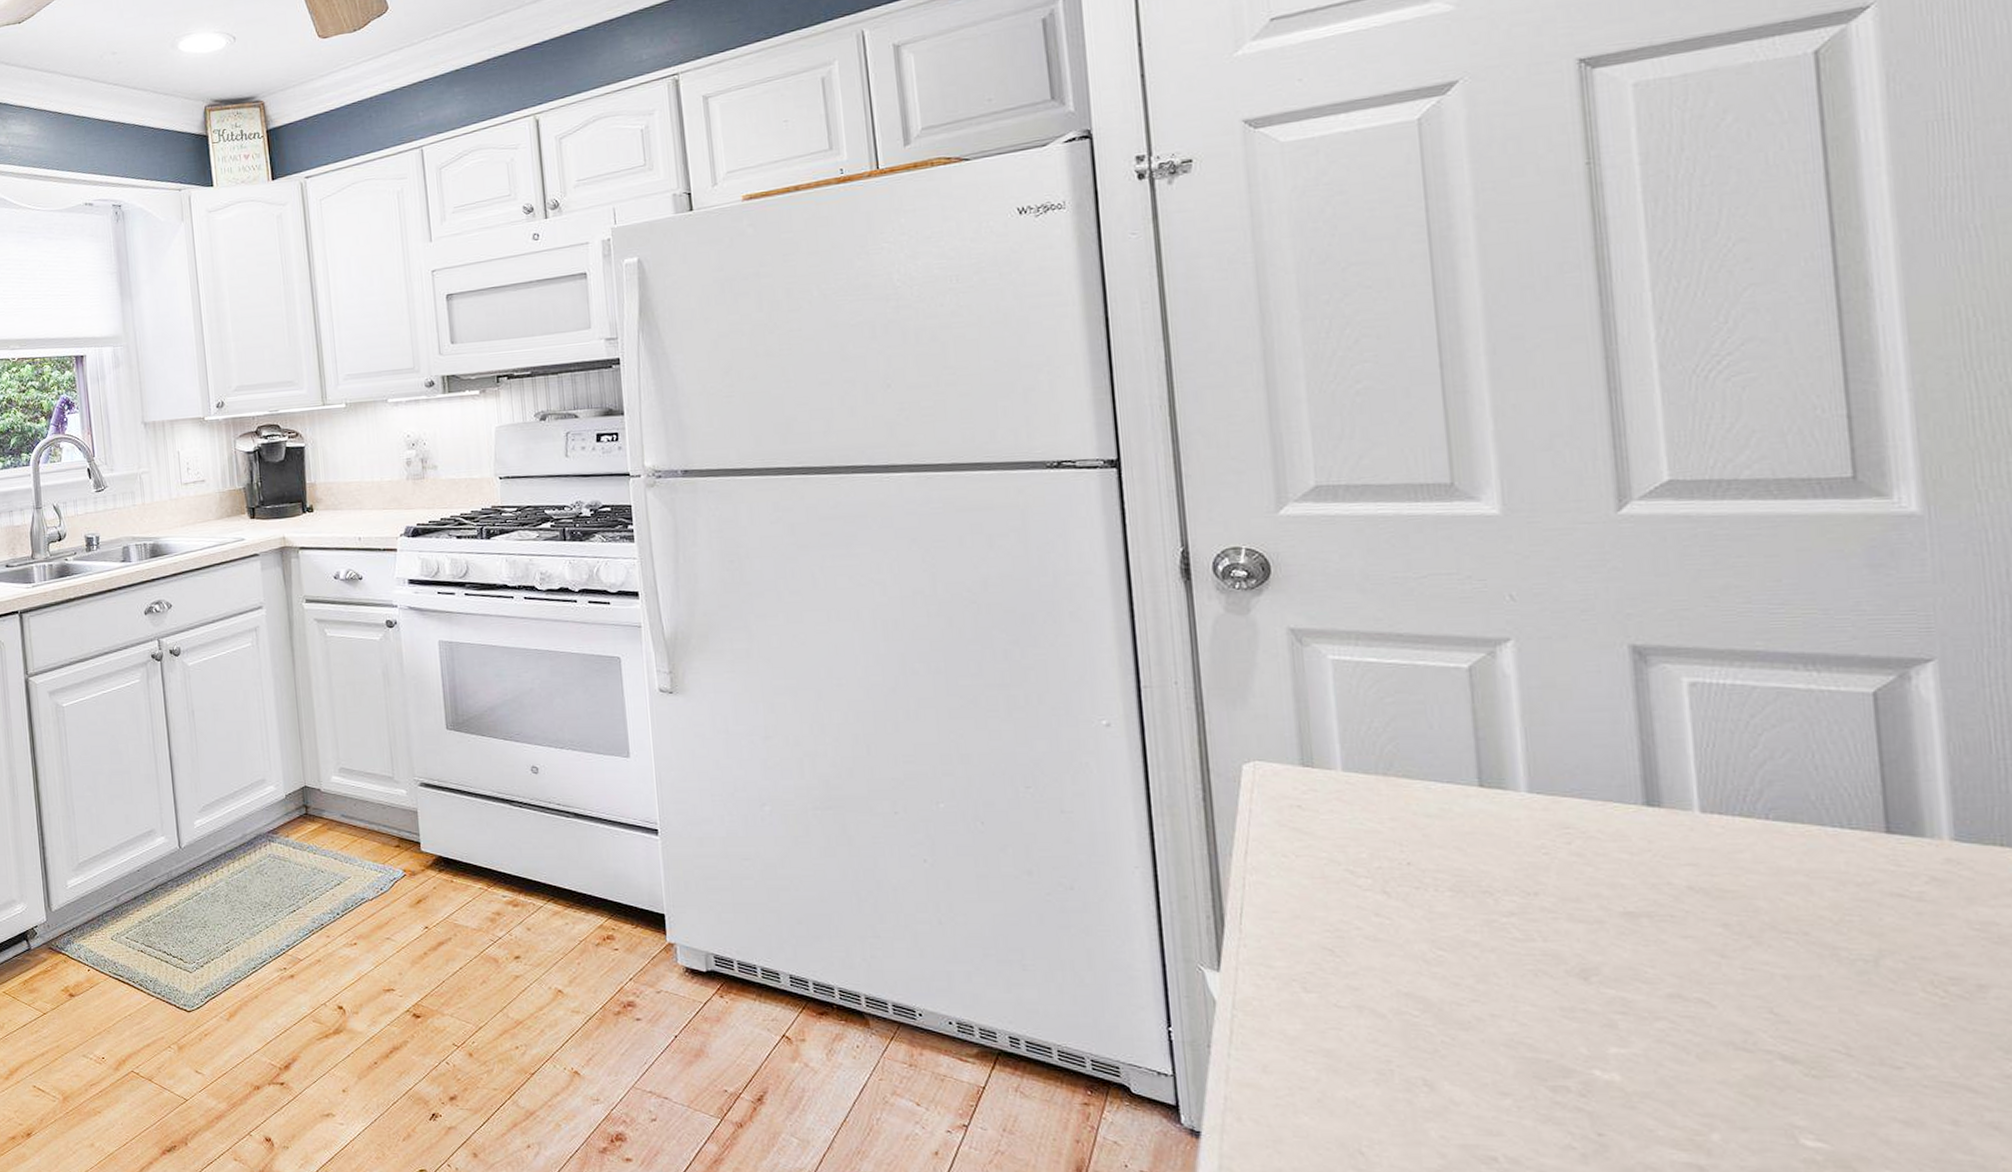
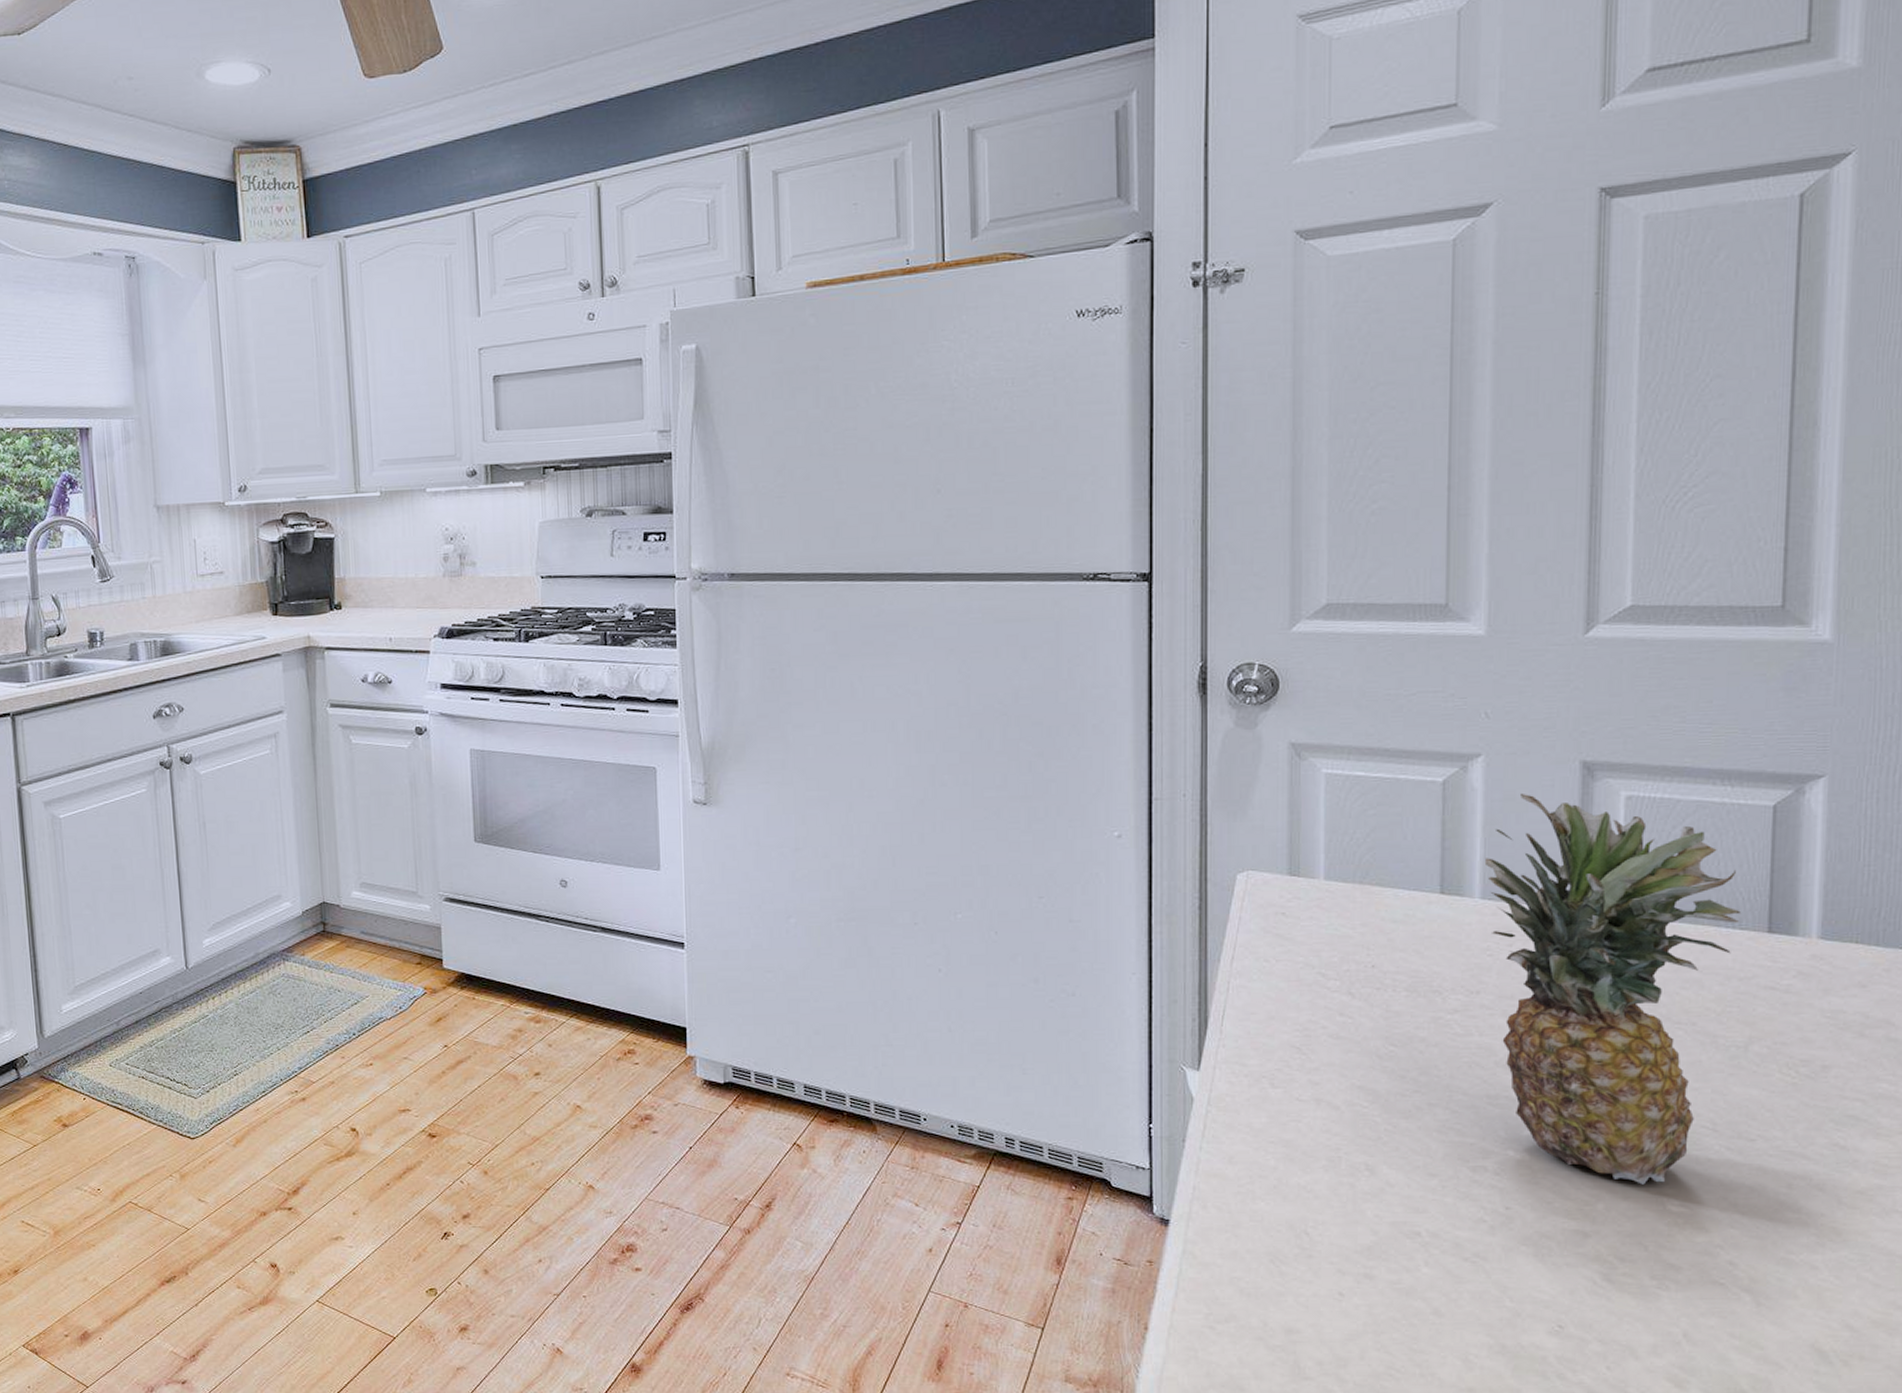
fruit: none [1527,679,1850,1114] -> present [1484,793,1742,1185]

